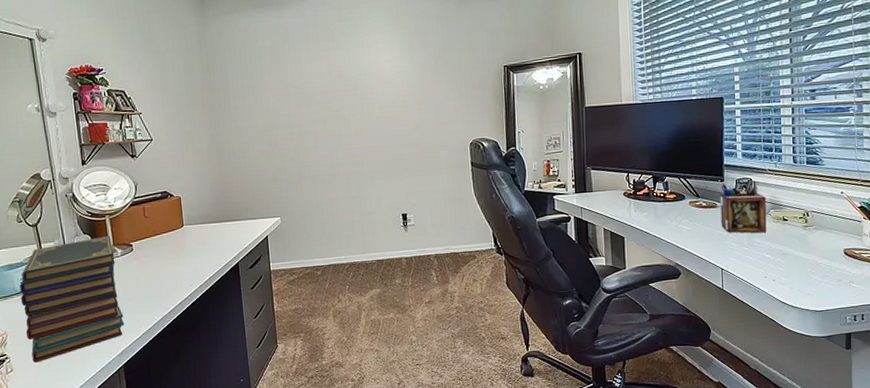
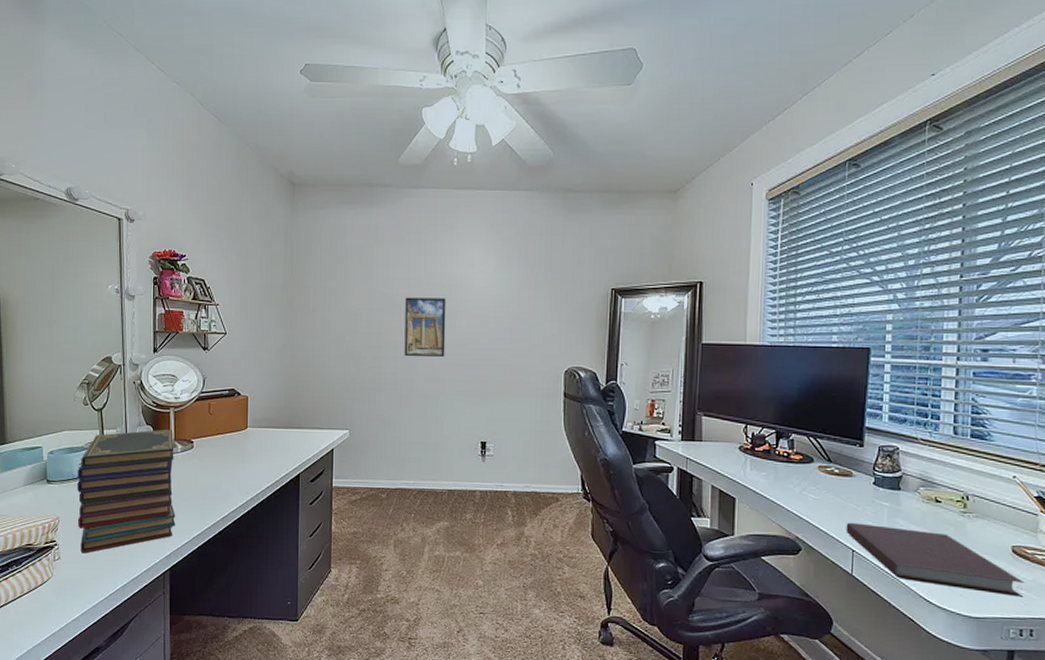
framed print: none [320,87,362,145] -> present [404,297,446,357]
notebook: none [715,245,855,290] -> present [846,522,1025,597]
desk organizer: present [720,180,767,233] -> none [856,449,915,514]

